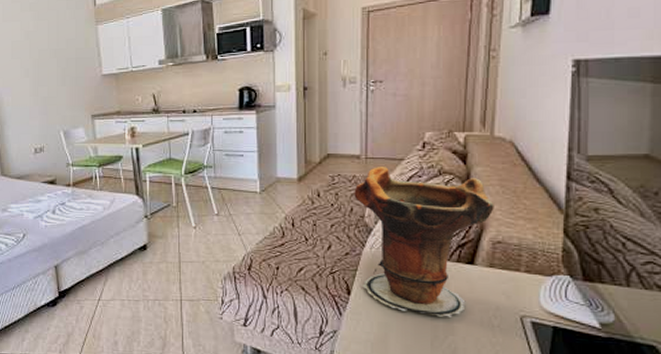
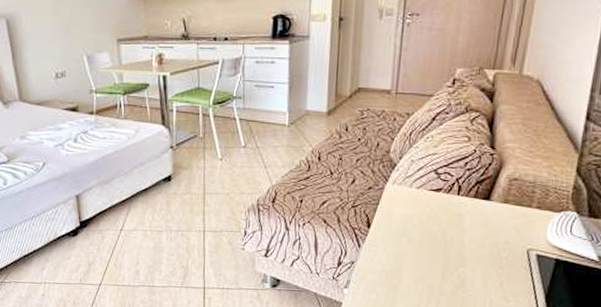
decorative vase: present [354,167,494,317] -> none [381,102,515,250]

